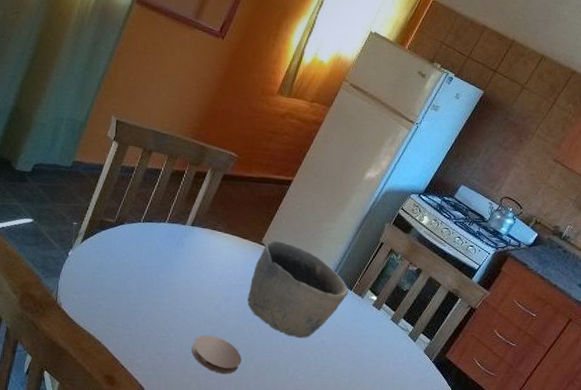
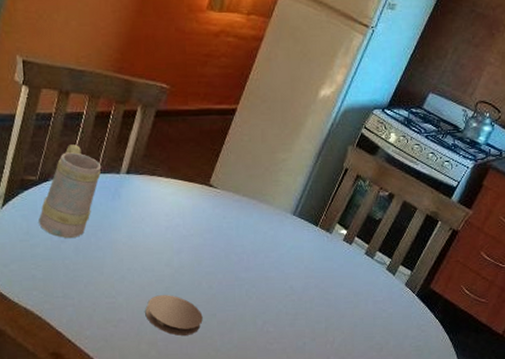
mug: none [111,195,171,276] -> present [38,144,102,238]
bowl: present [247,241,349,339] -> none [201,180,315,287]

